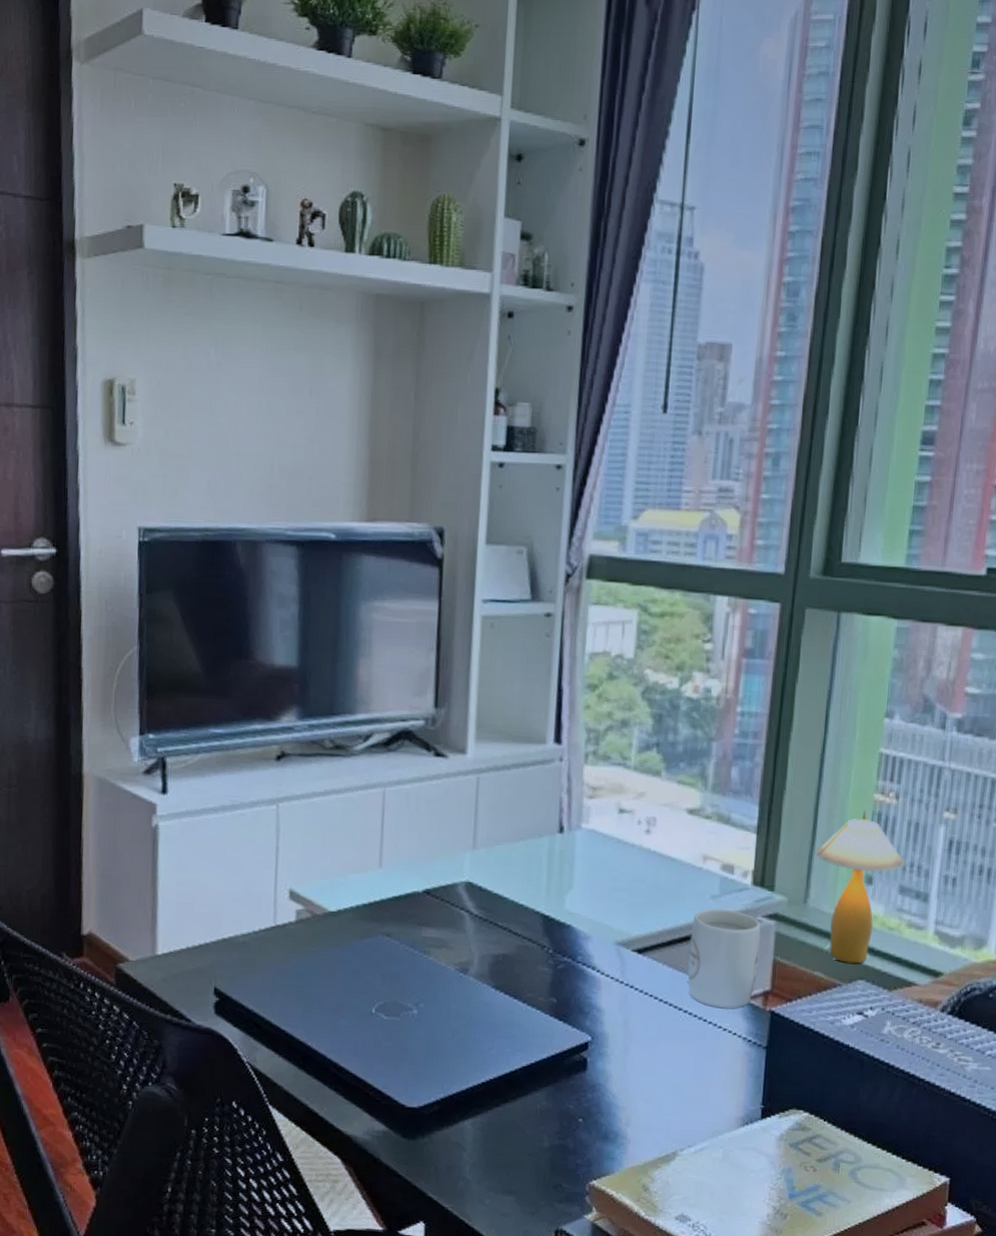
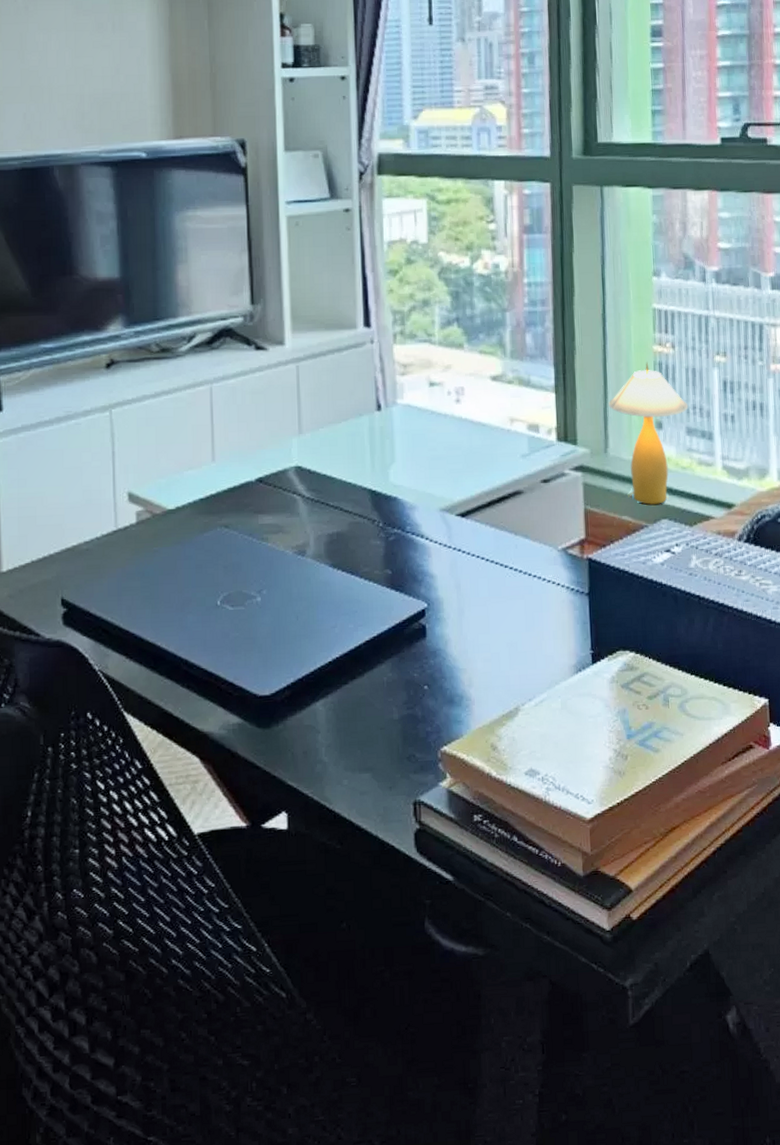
mug: present [687,908,761,1009] -> none [507,466,572,562]

